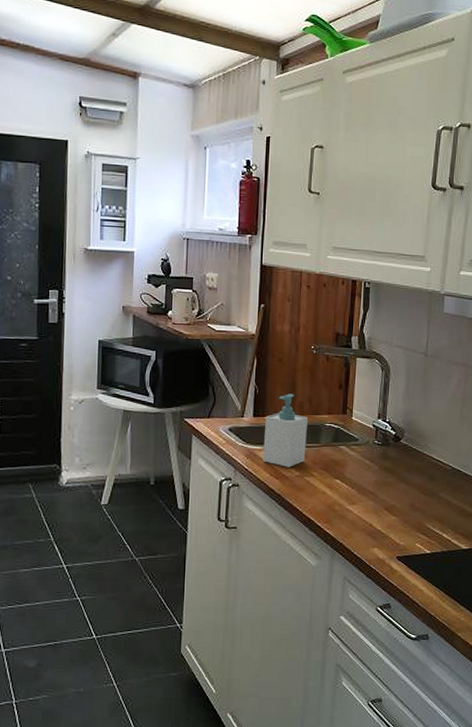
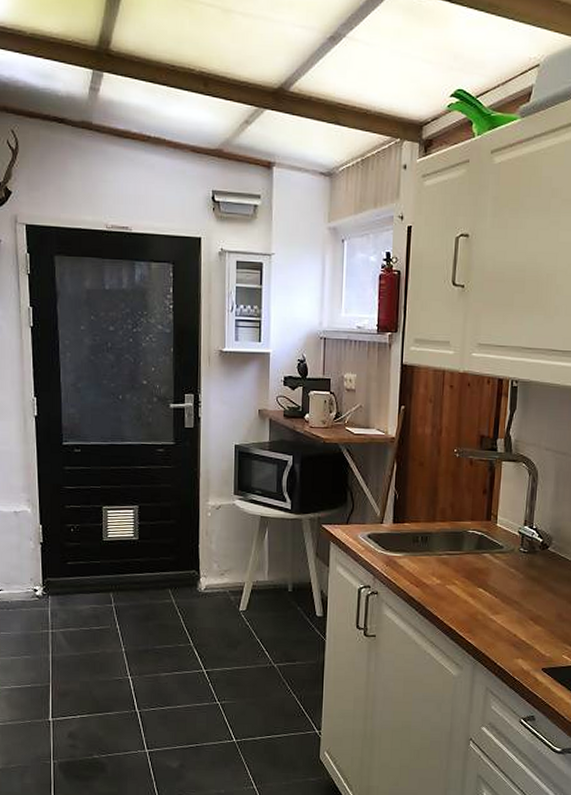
soap bottle: present [263,394,308,467] -> none [402,499,450,575]

